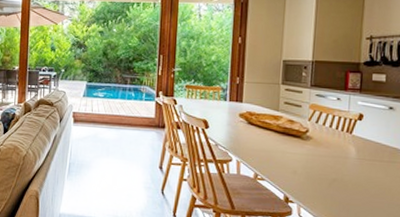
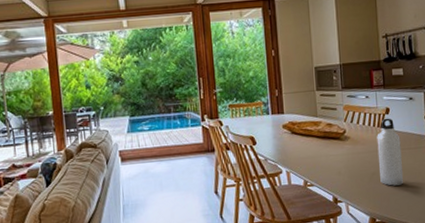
water bottle: none [341,124,372,198] -> present [377,118,404,186]

